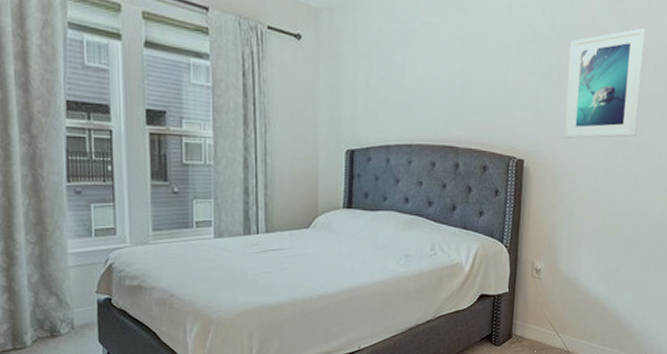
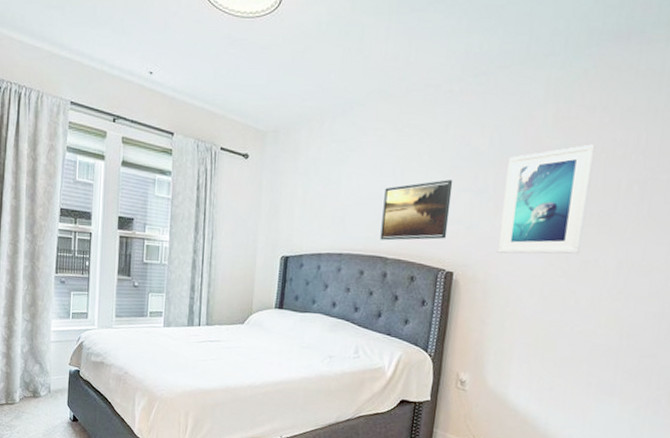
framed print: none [450,63,519,129] -> present [380,180,453,241]

